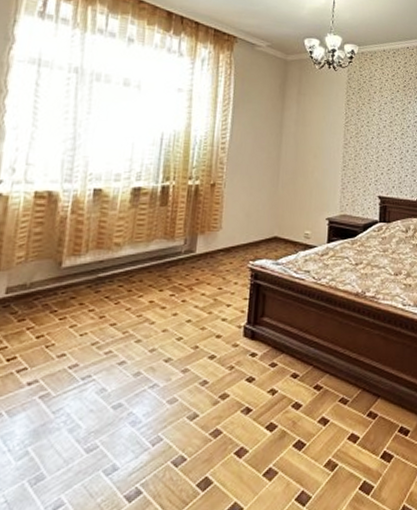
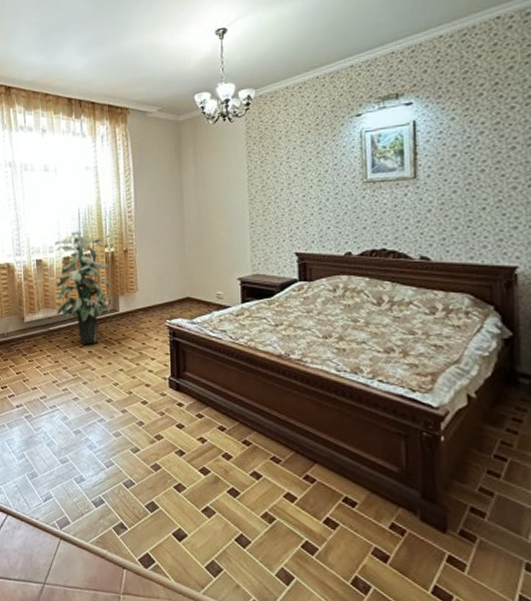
indoor plant: none [112,158,191,293] -> present [55,231,111,345]

